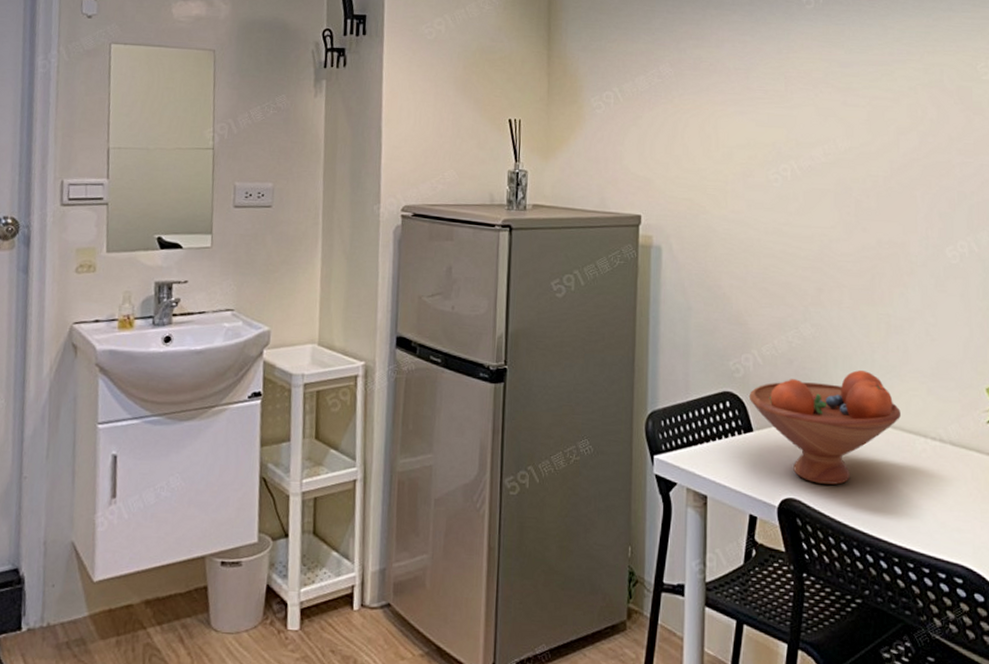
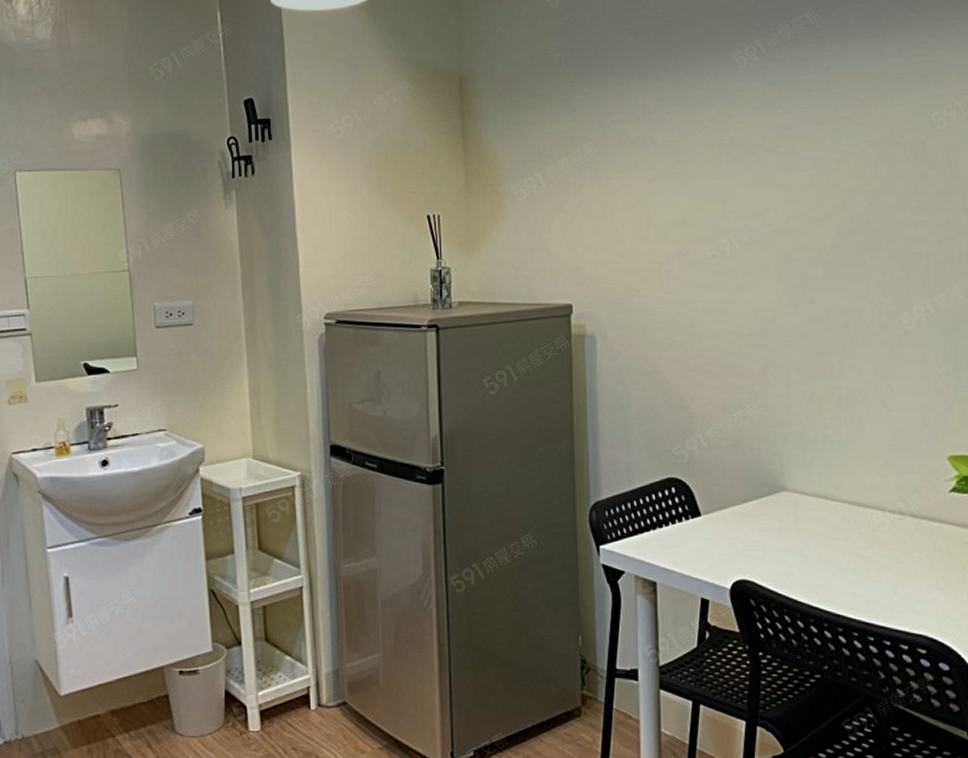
fruit bowl: present [749,370,900,485] -> none [696,447,856,564]

